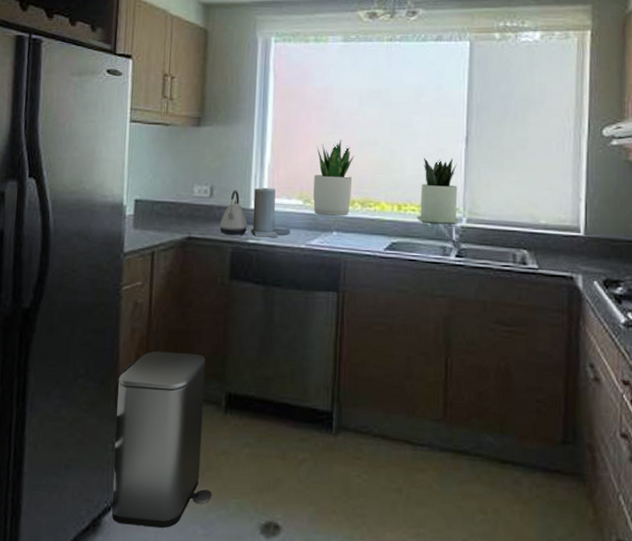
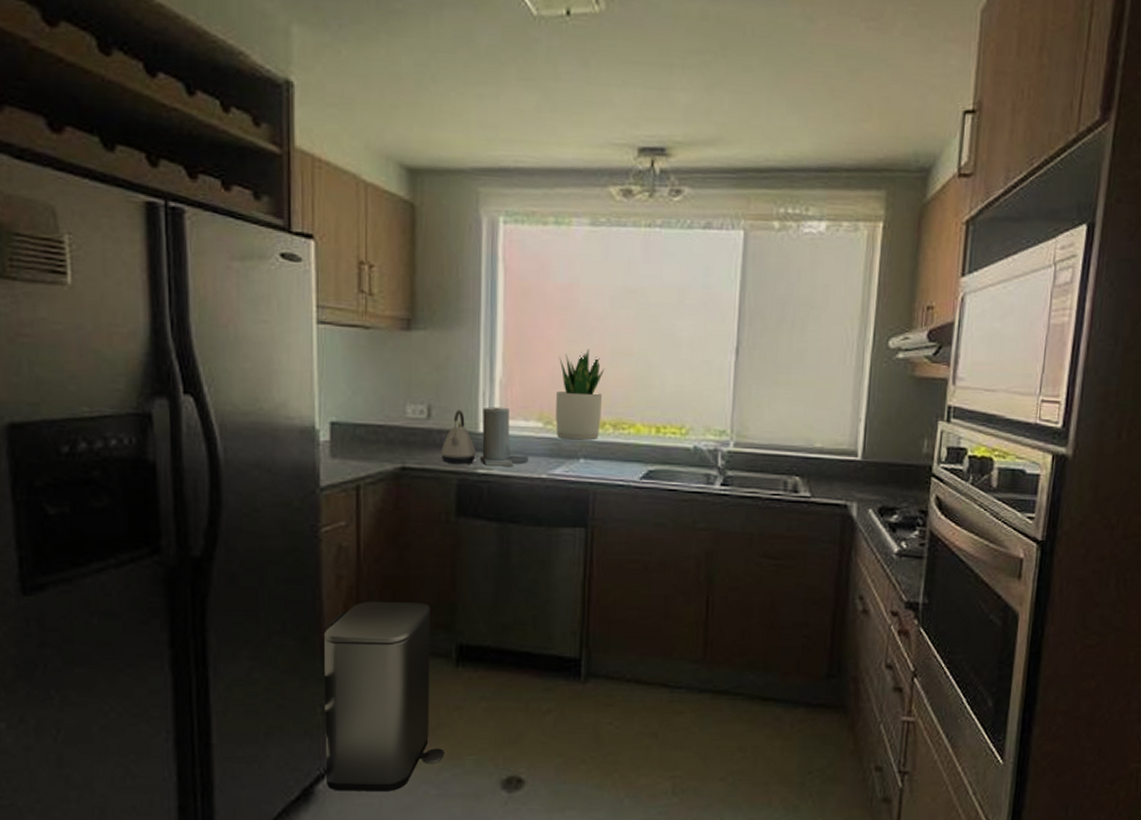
planter: present [416,158,460,224] -> none [677,372,727,449]

